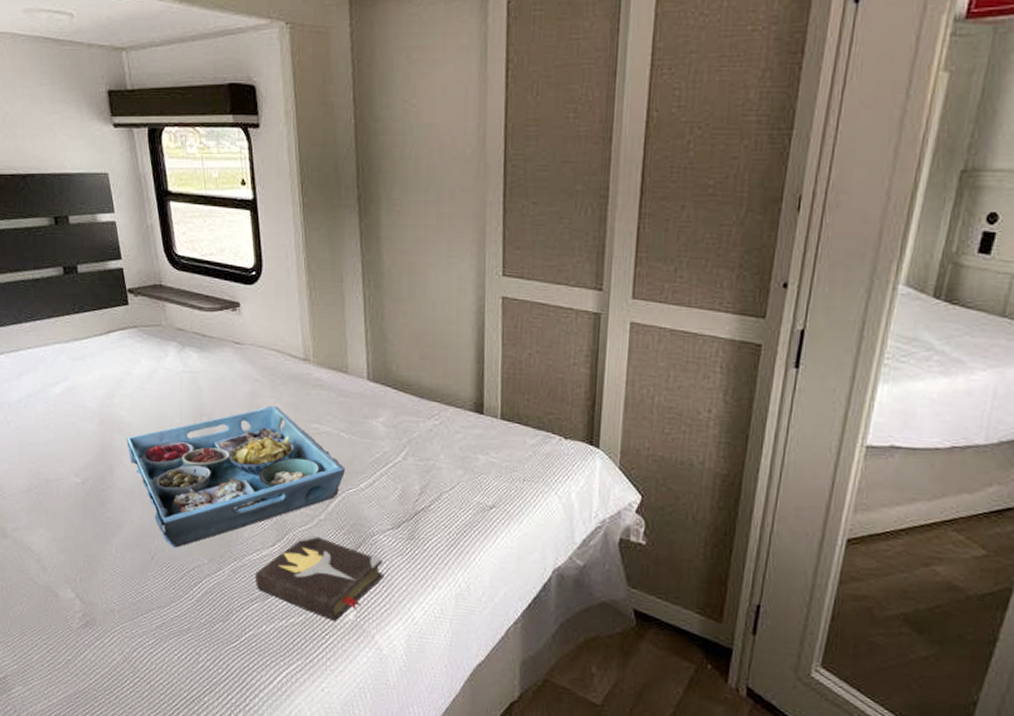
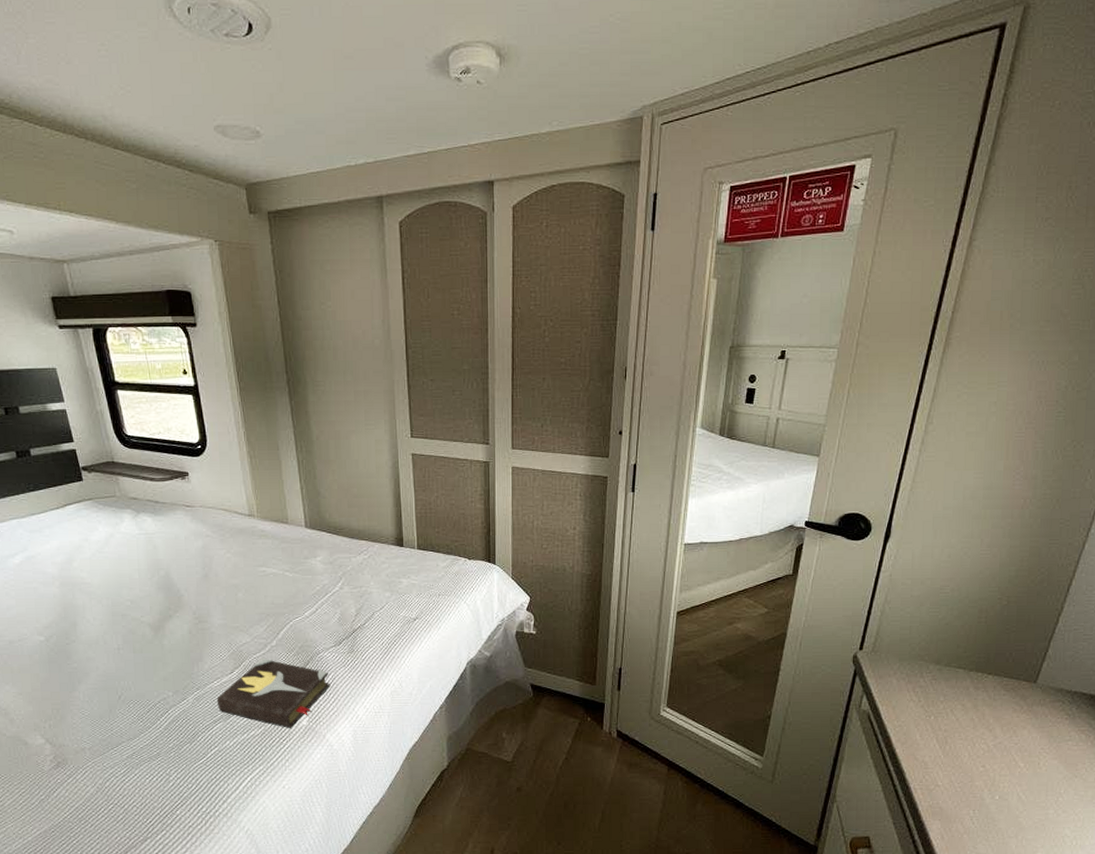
serving tray: present [126,405,345,548] -> none [88,555,291,686]

